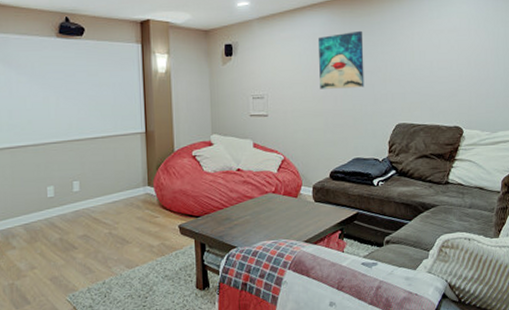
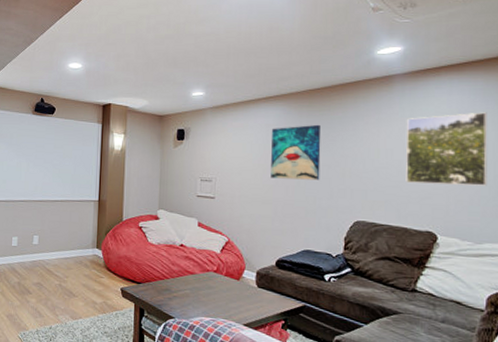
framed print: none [434,10,499,82] -> present [406,112,488,186]

